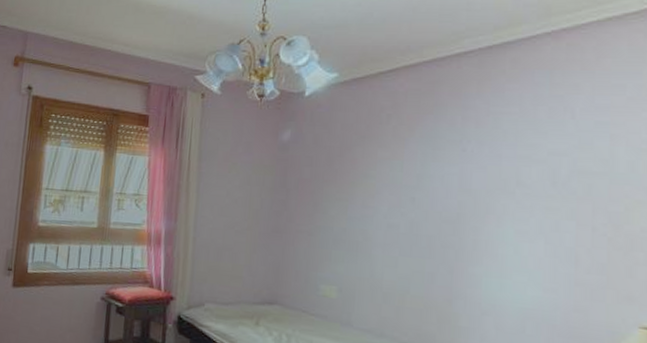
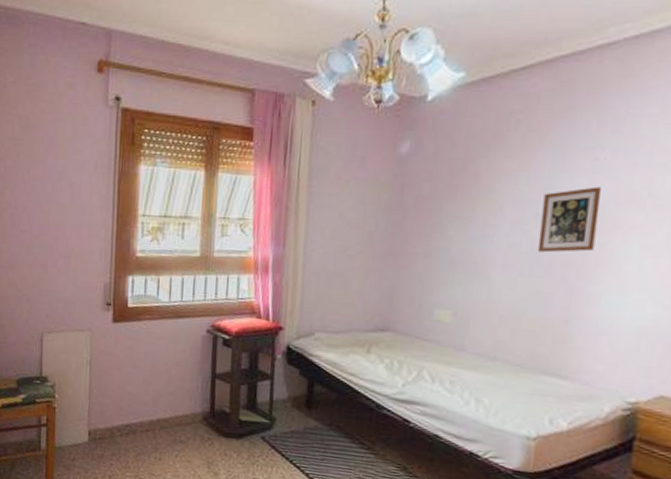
picture frame: none [415,175,472,235] -> present [537,186,602,253]

